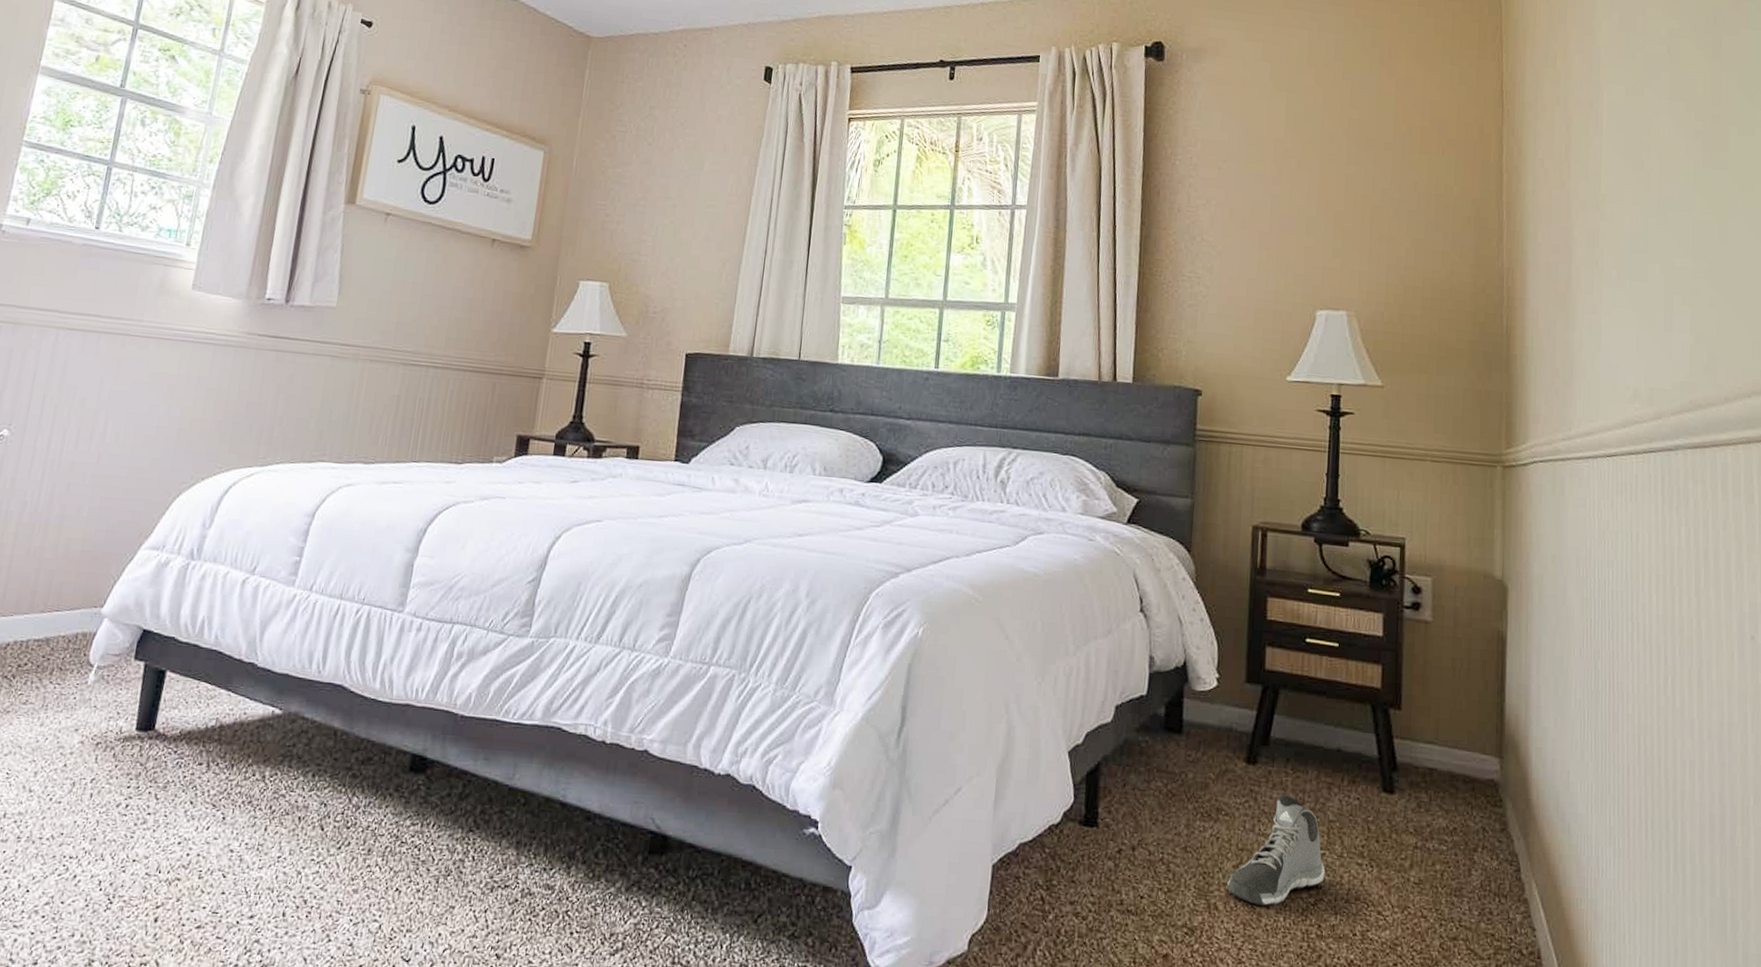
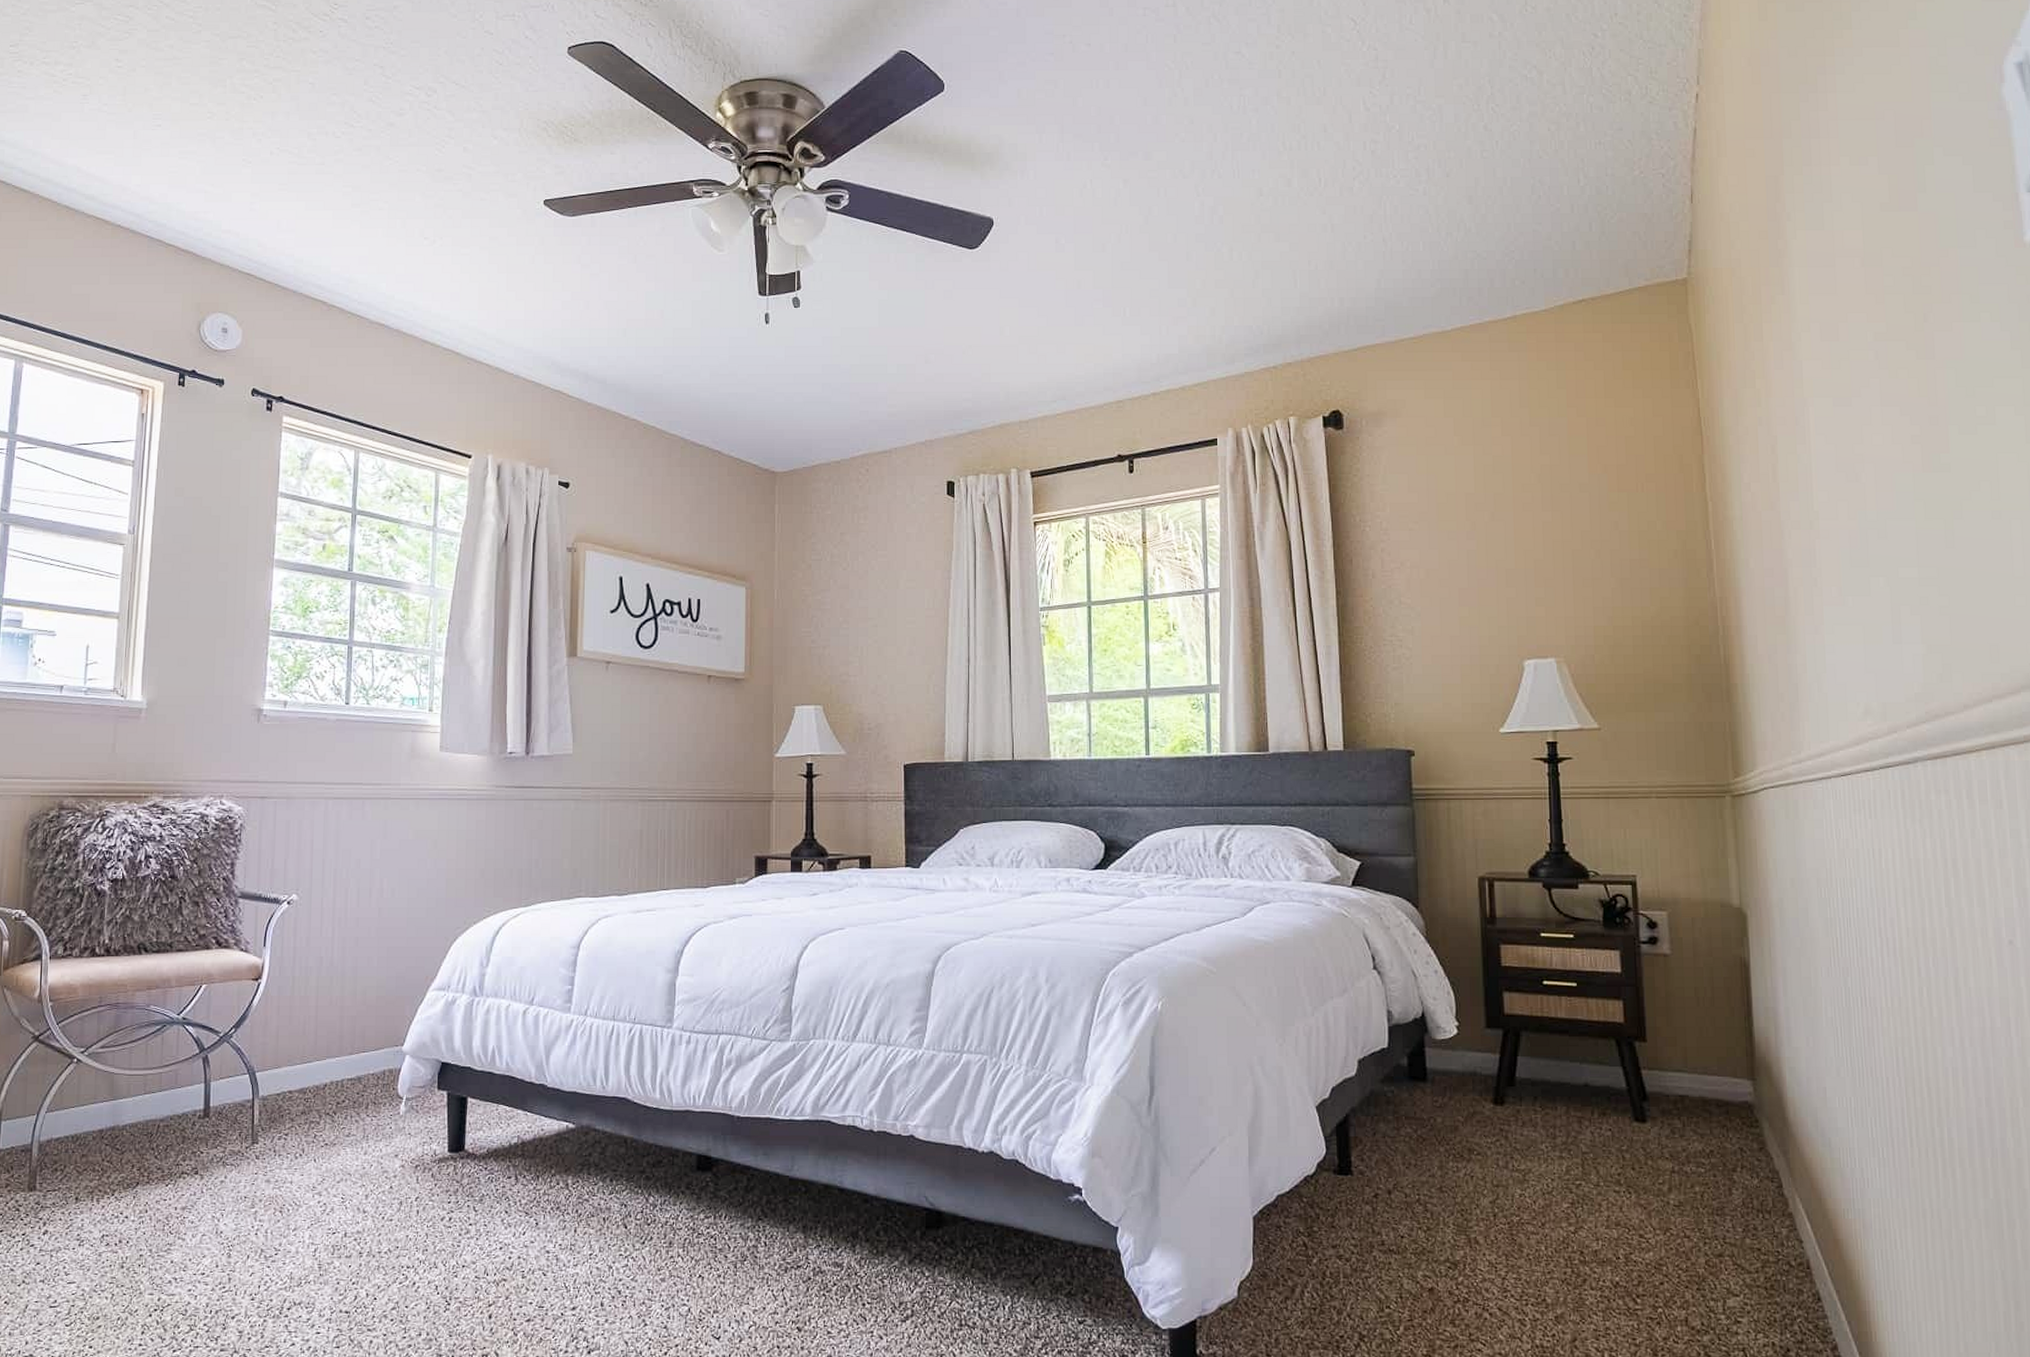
sneaker: present [1227,795,1325,906] -> none [1486,1132,1583,1237]

